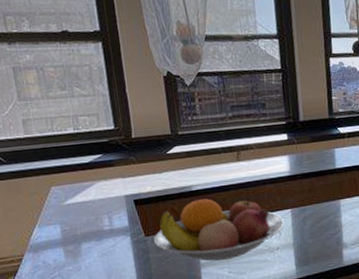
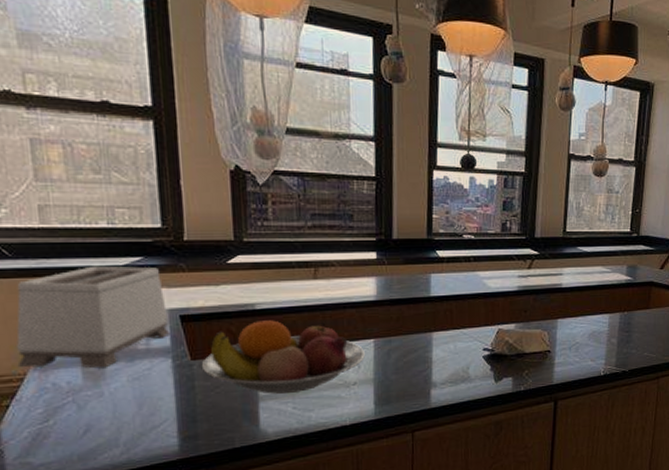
toaster: none [12,162,128,251] -> present [16,265,170,368]

